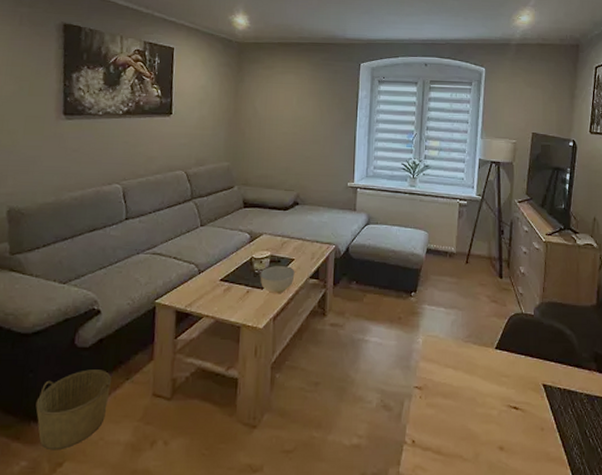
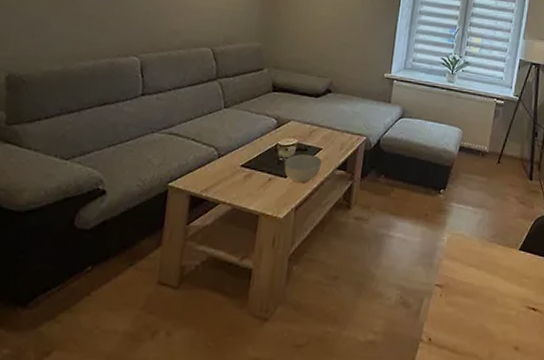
basket: present [36,369,111,449] -> none [24,253,113,337]

